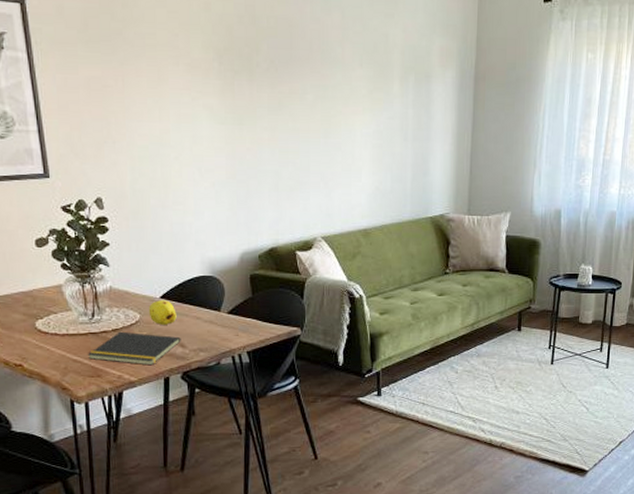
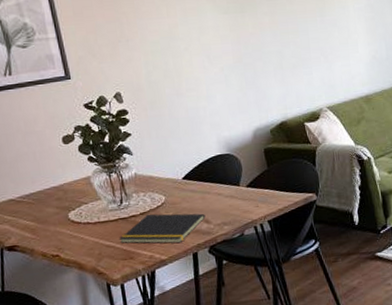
fruit: present [148,300,177,325] -> none [172,180,200,204]

